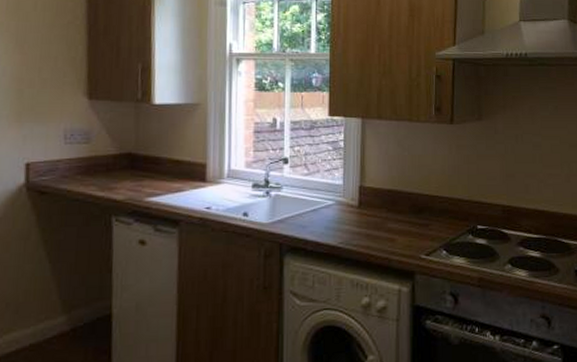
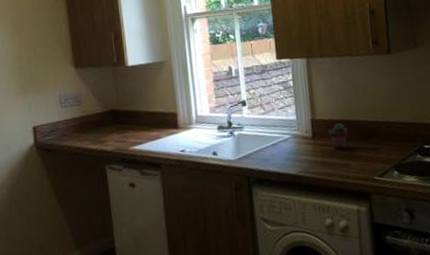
potted succulent: none [377,193,398,222] -> present [329,122,348,149]

